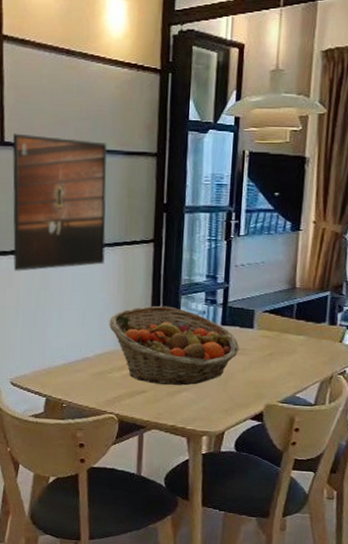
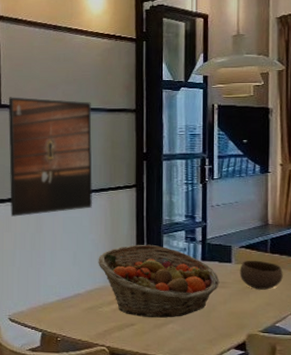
bowl: none [261,326,308,358] -> present [239,260,283,290]

